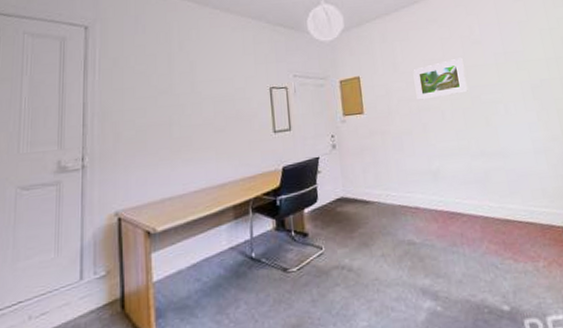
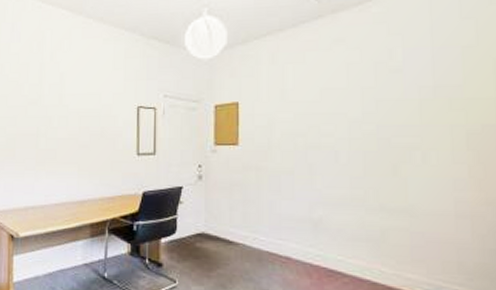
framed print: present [413,57,468,101] -> none [305,88,375,136]

